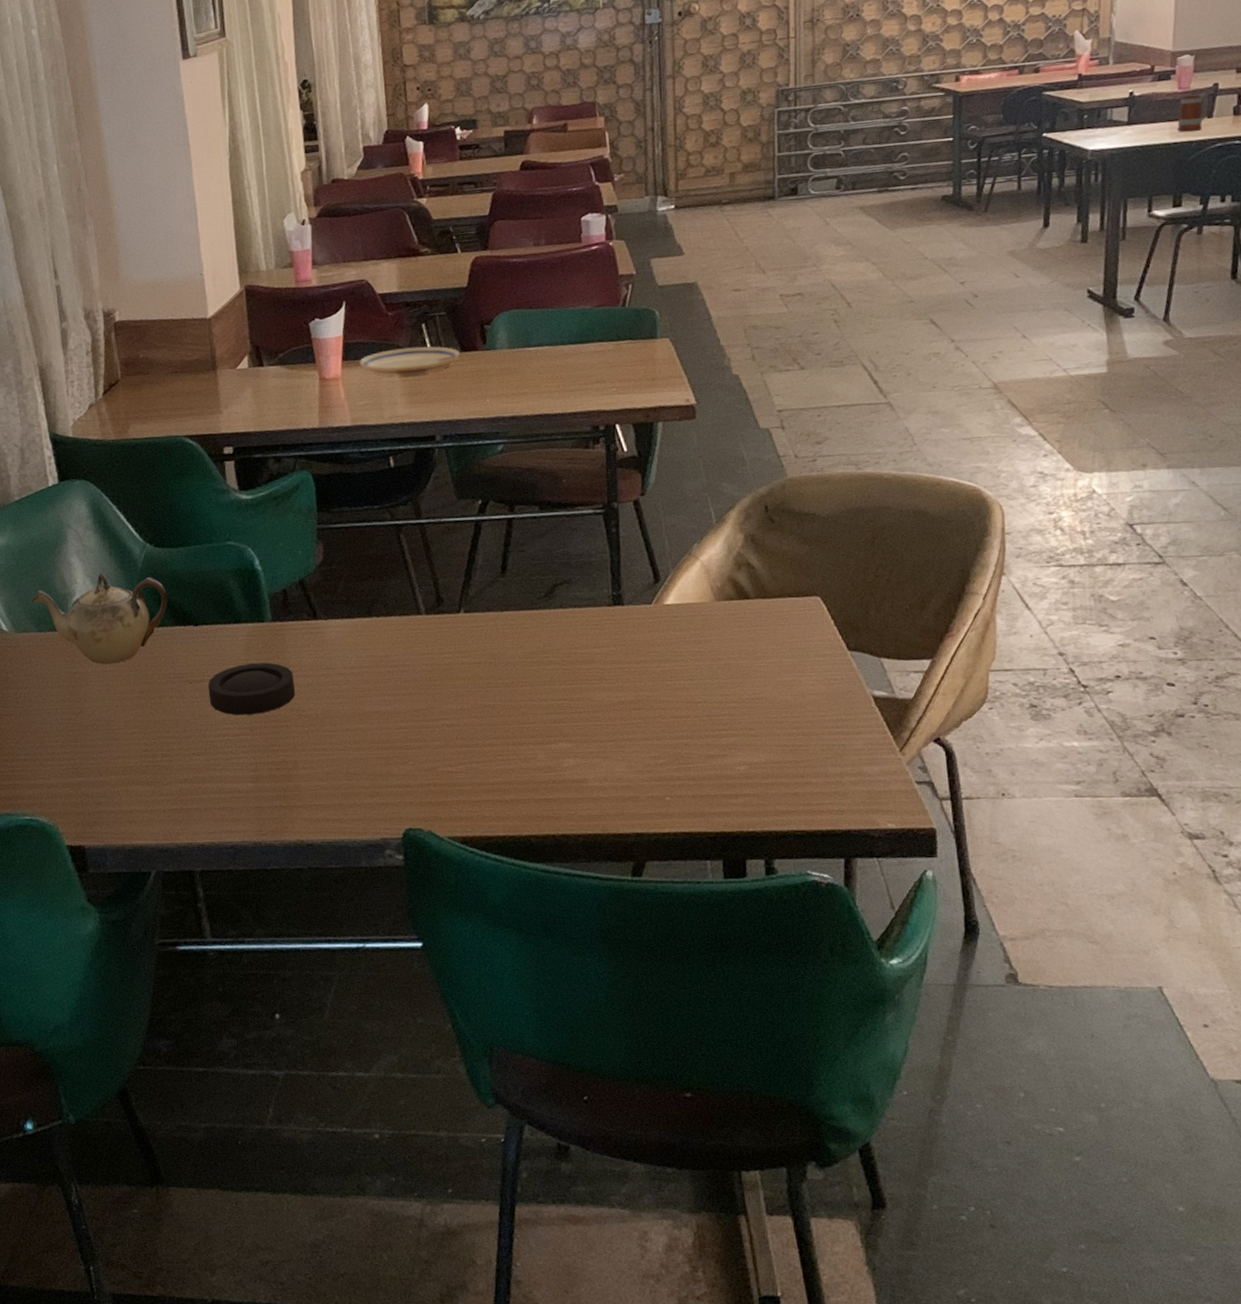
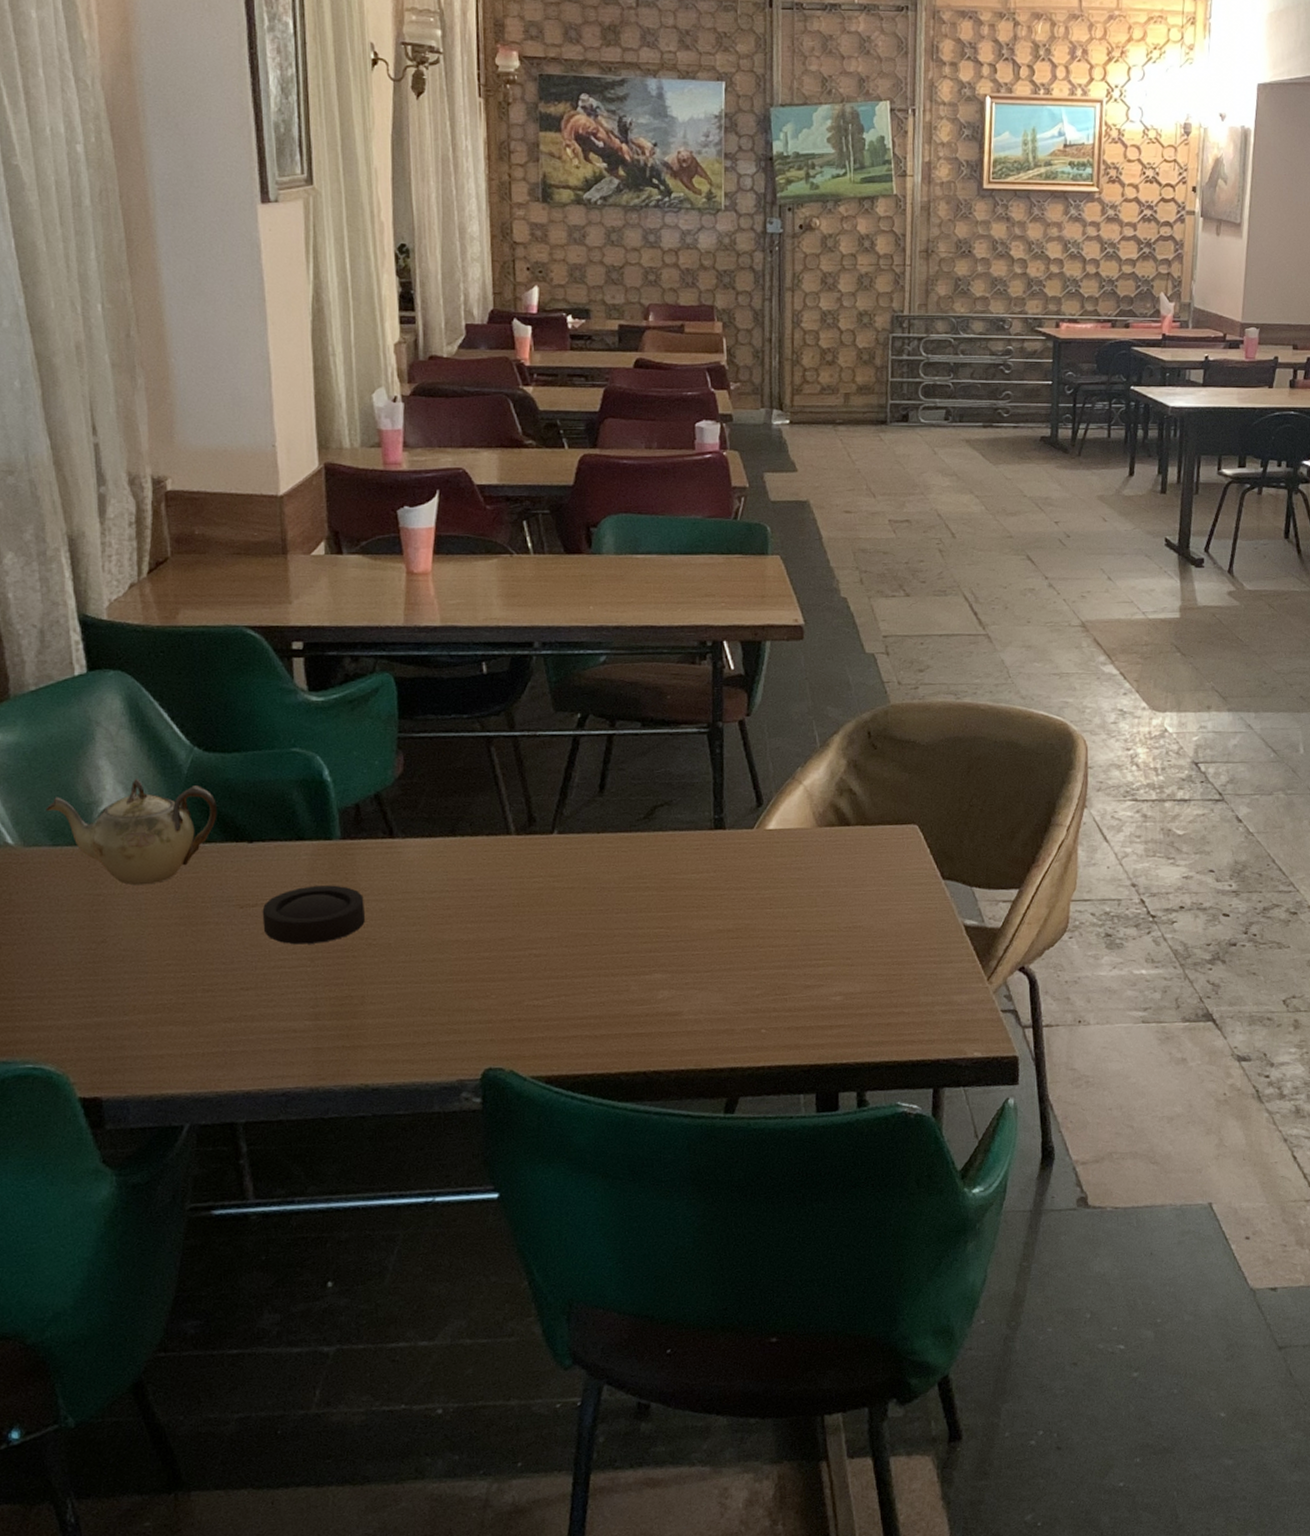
plate: present [359,346,461,377] -> none [452,545,564,576]
beer mug: present [1177,93,1208,133] -> none [1244,365,1269,400]

